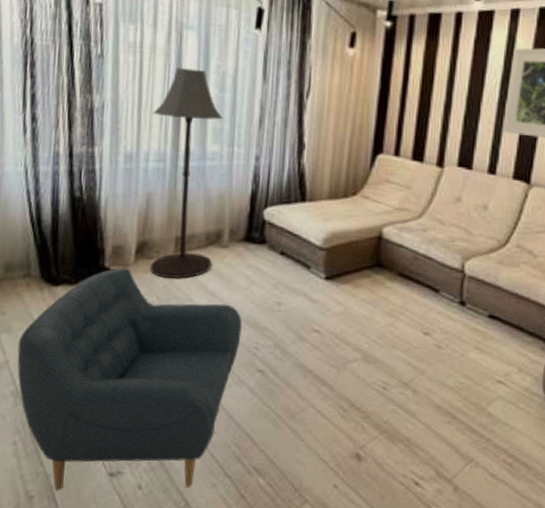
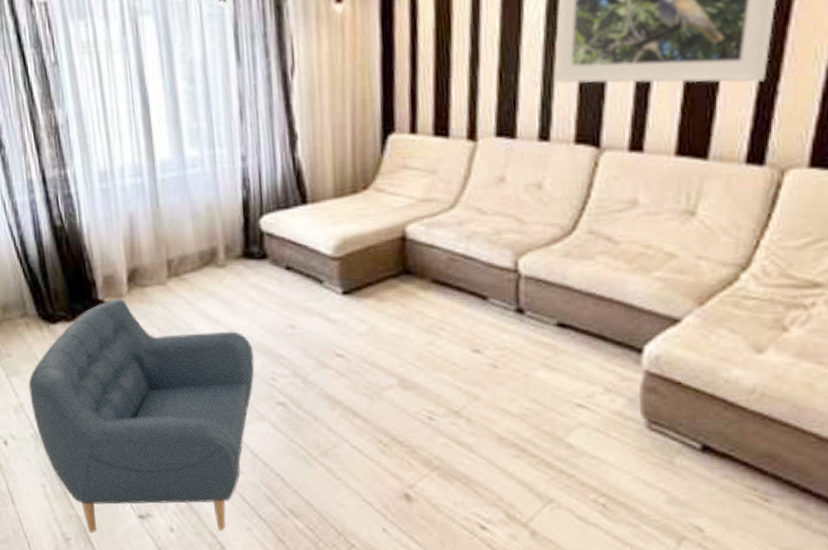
floor lamp: present [151,68,223,279] -> none [120,60,210,306]

